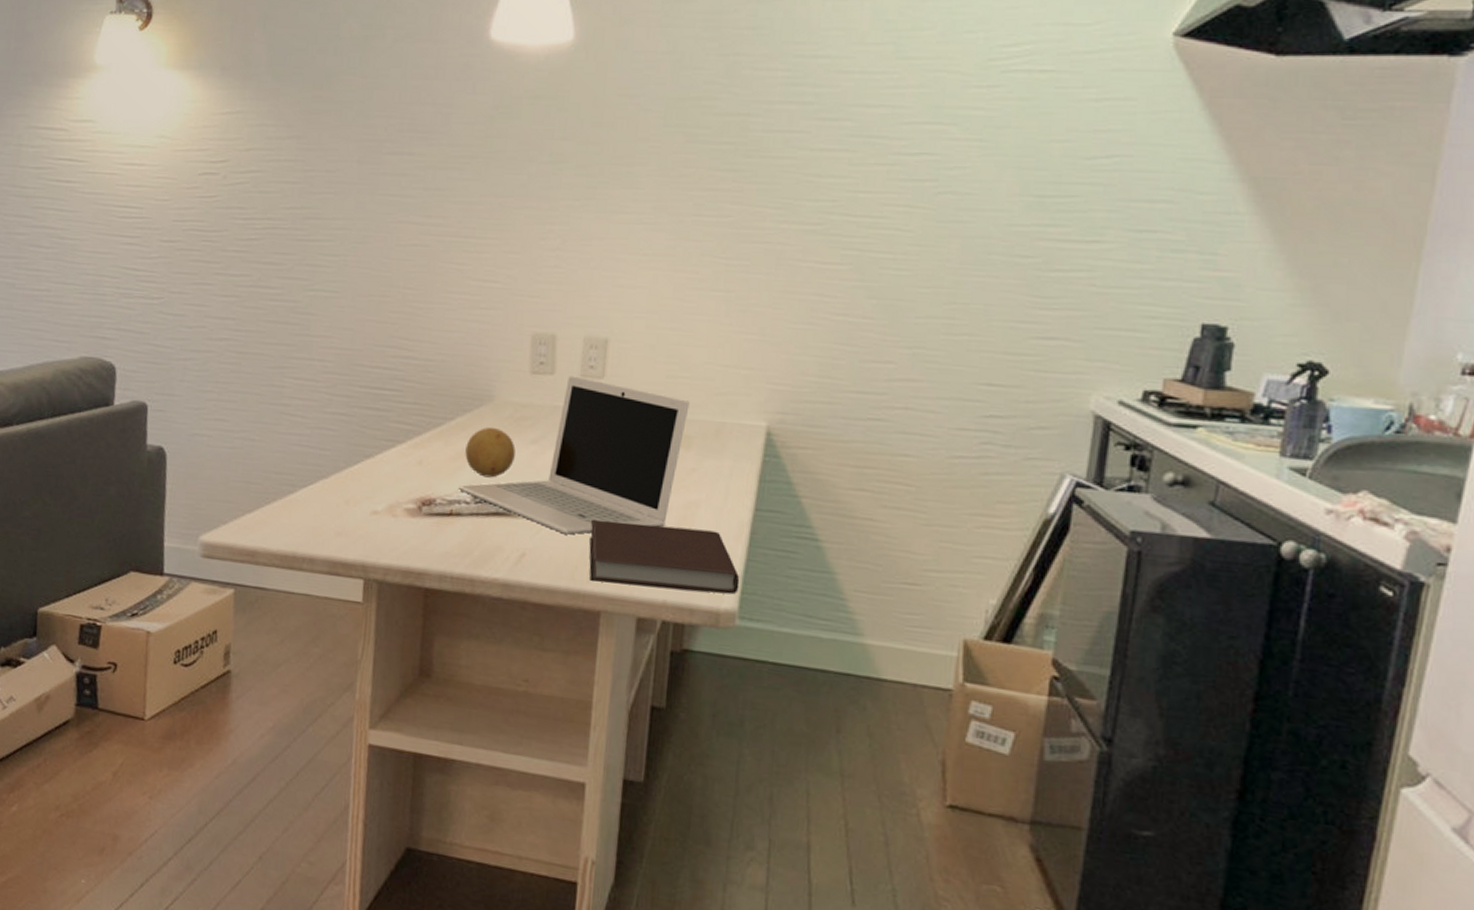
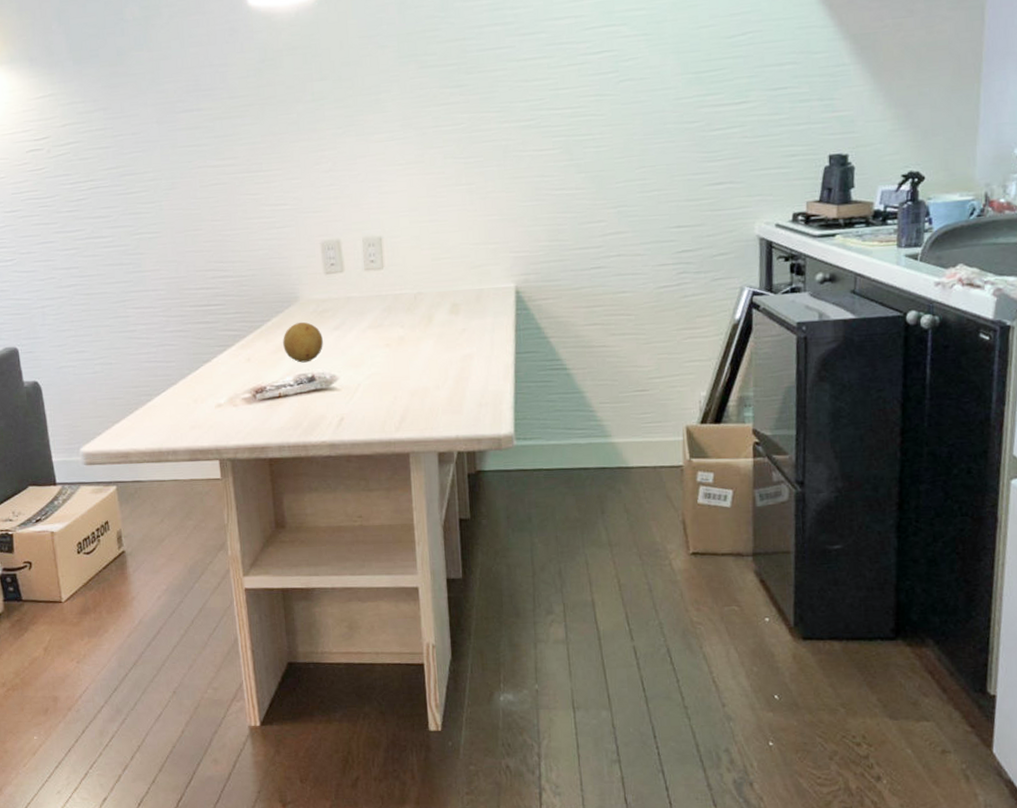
laptop: present [459,375,690,535] -> none [283,270,453,397]
notebook: present [589,519,740,595] -> none [391,375,513,430]

